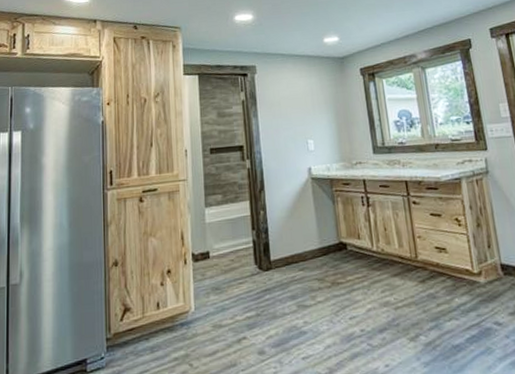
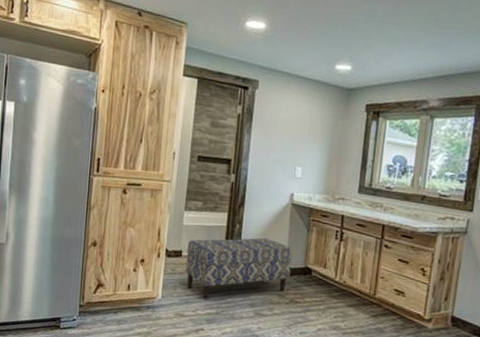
bench: none [213,219,326,303] -> present [185,237,293,300]

